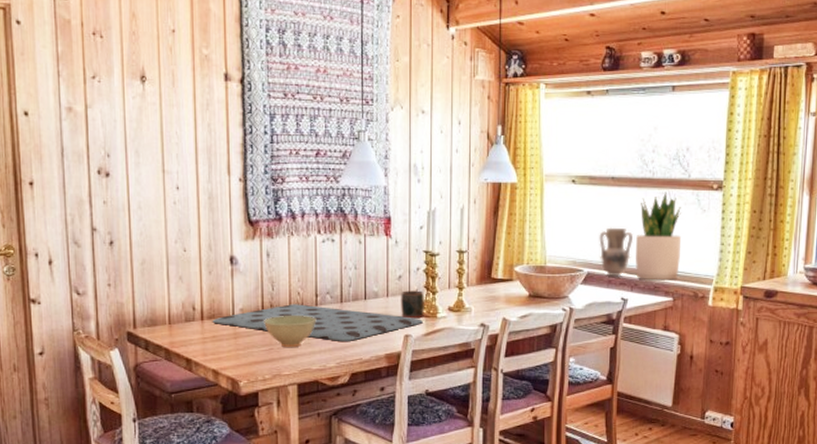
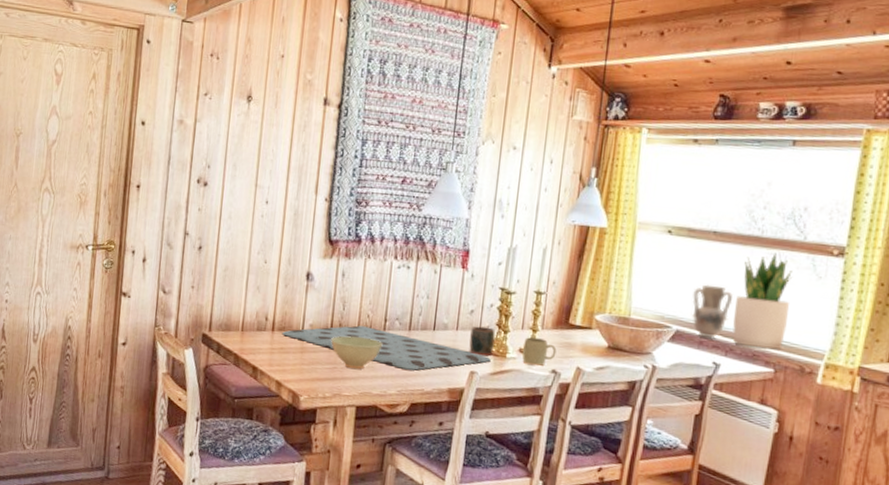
mug: none [451,295,483,322] -> present [522,337,557,367]

